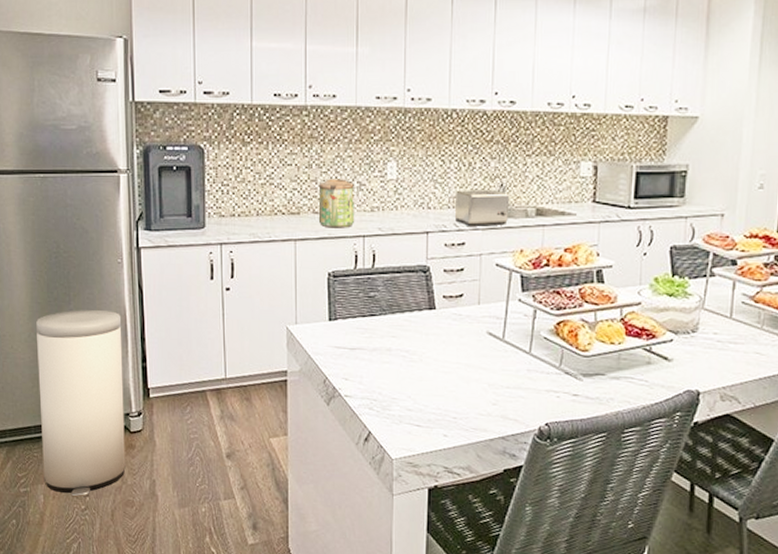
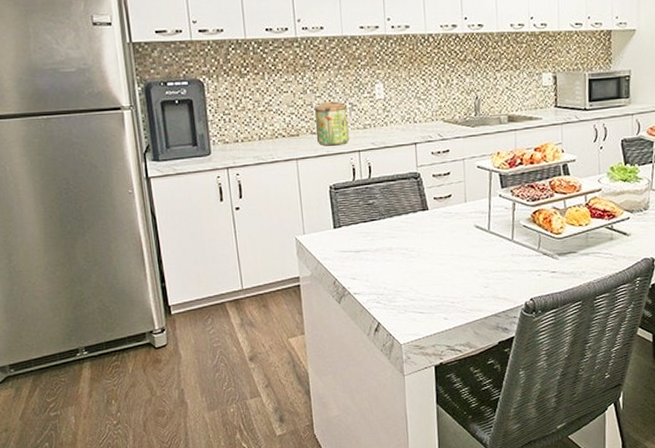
pedal bin: present [35,309,126,498] -> none [51,238,154,415]
toaster: present [454,190,510,226] -> none [437,102,485,135]

